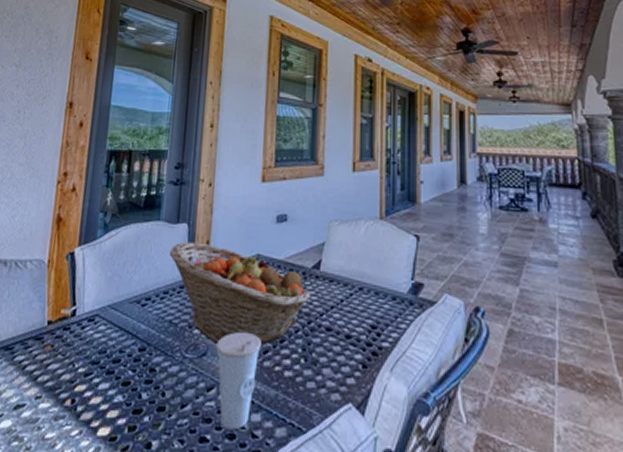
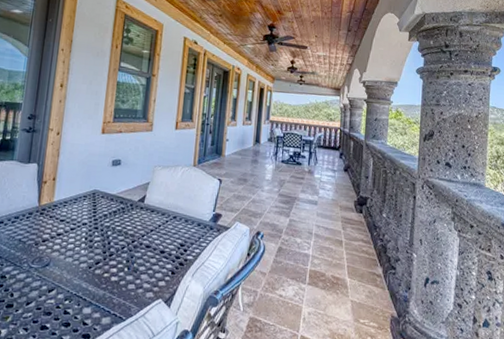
fruit basket: present [170,241,311,345] -> none [21,178,136,258]
cup: present [216,331,261,431] -> none [57,247,94,320]

